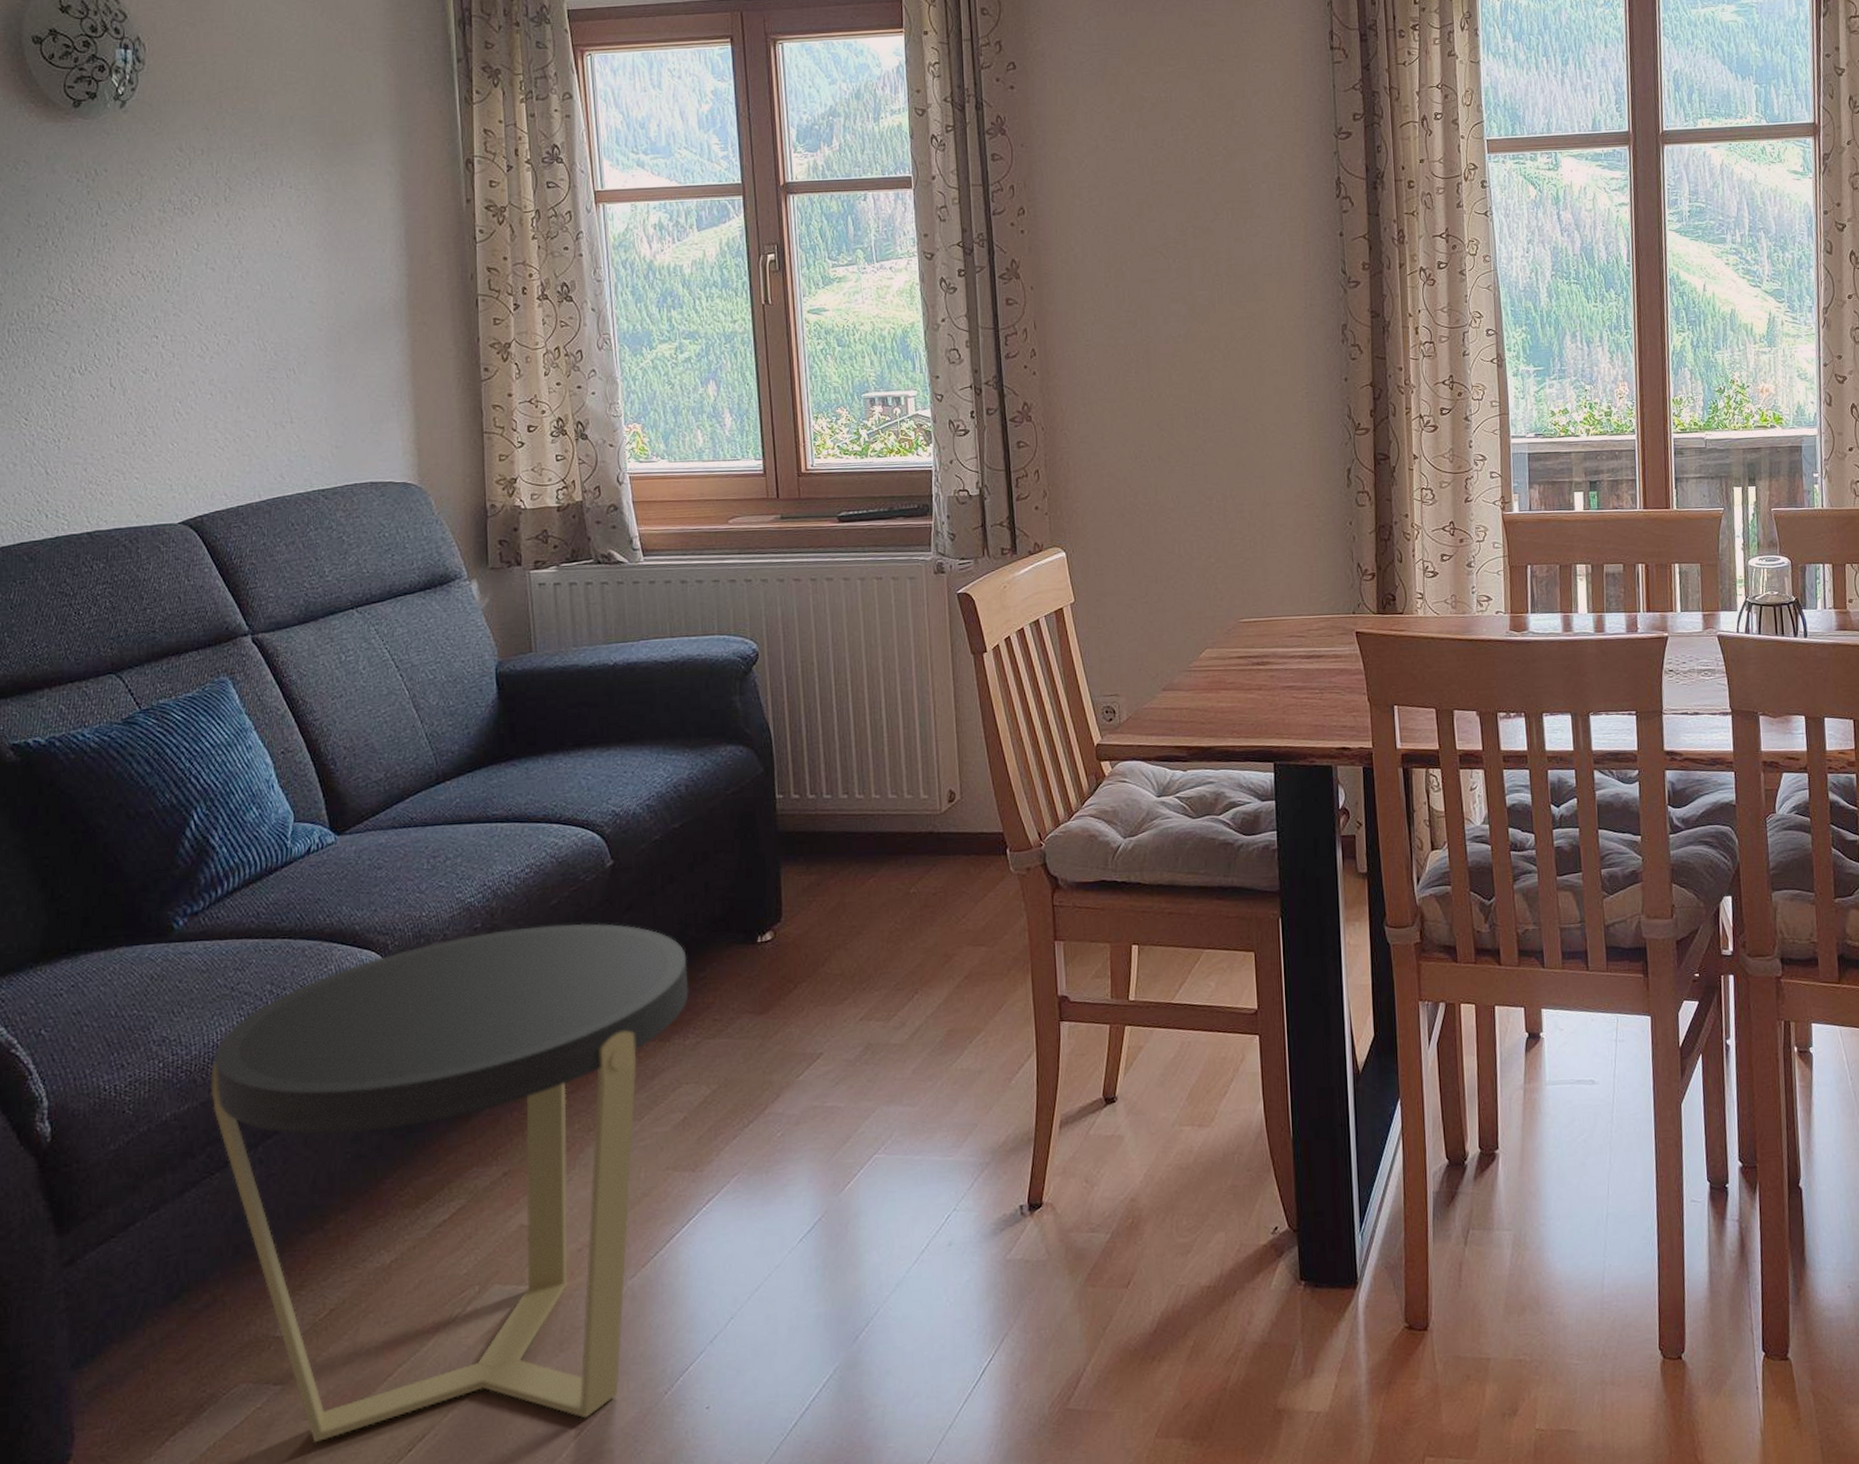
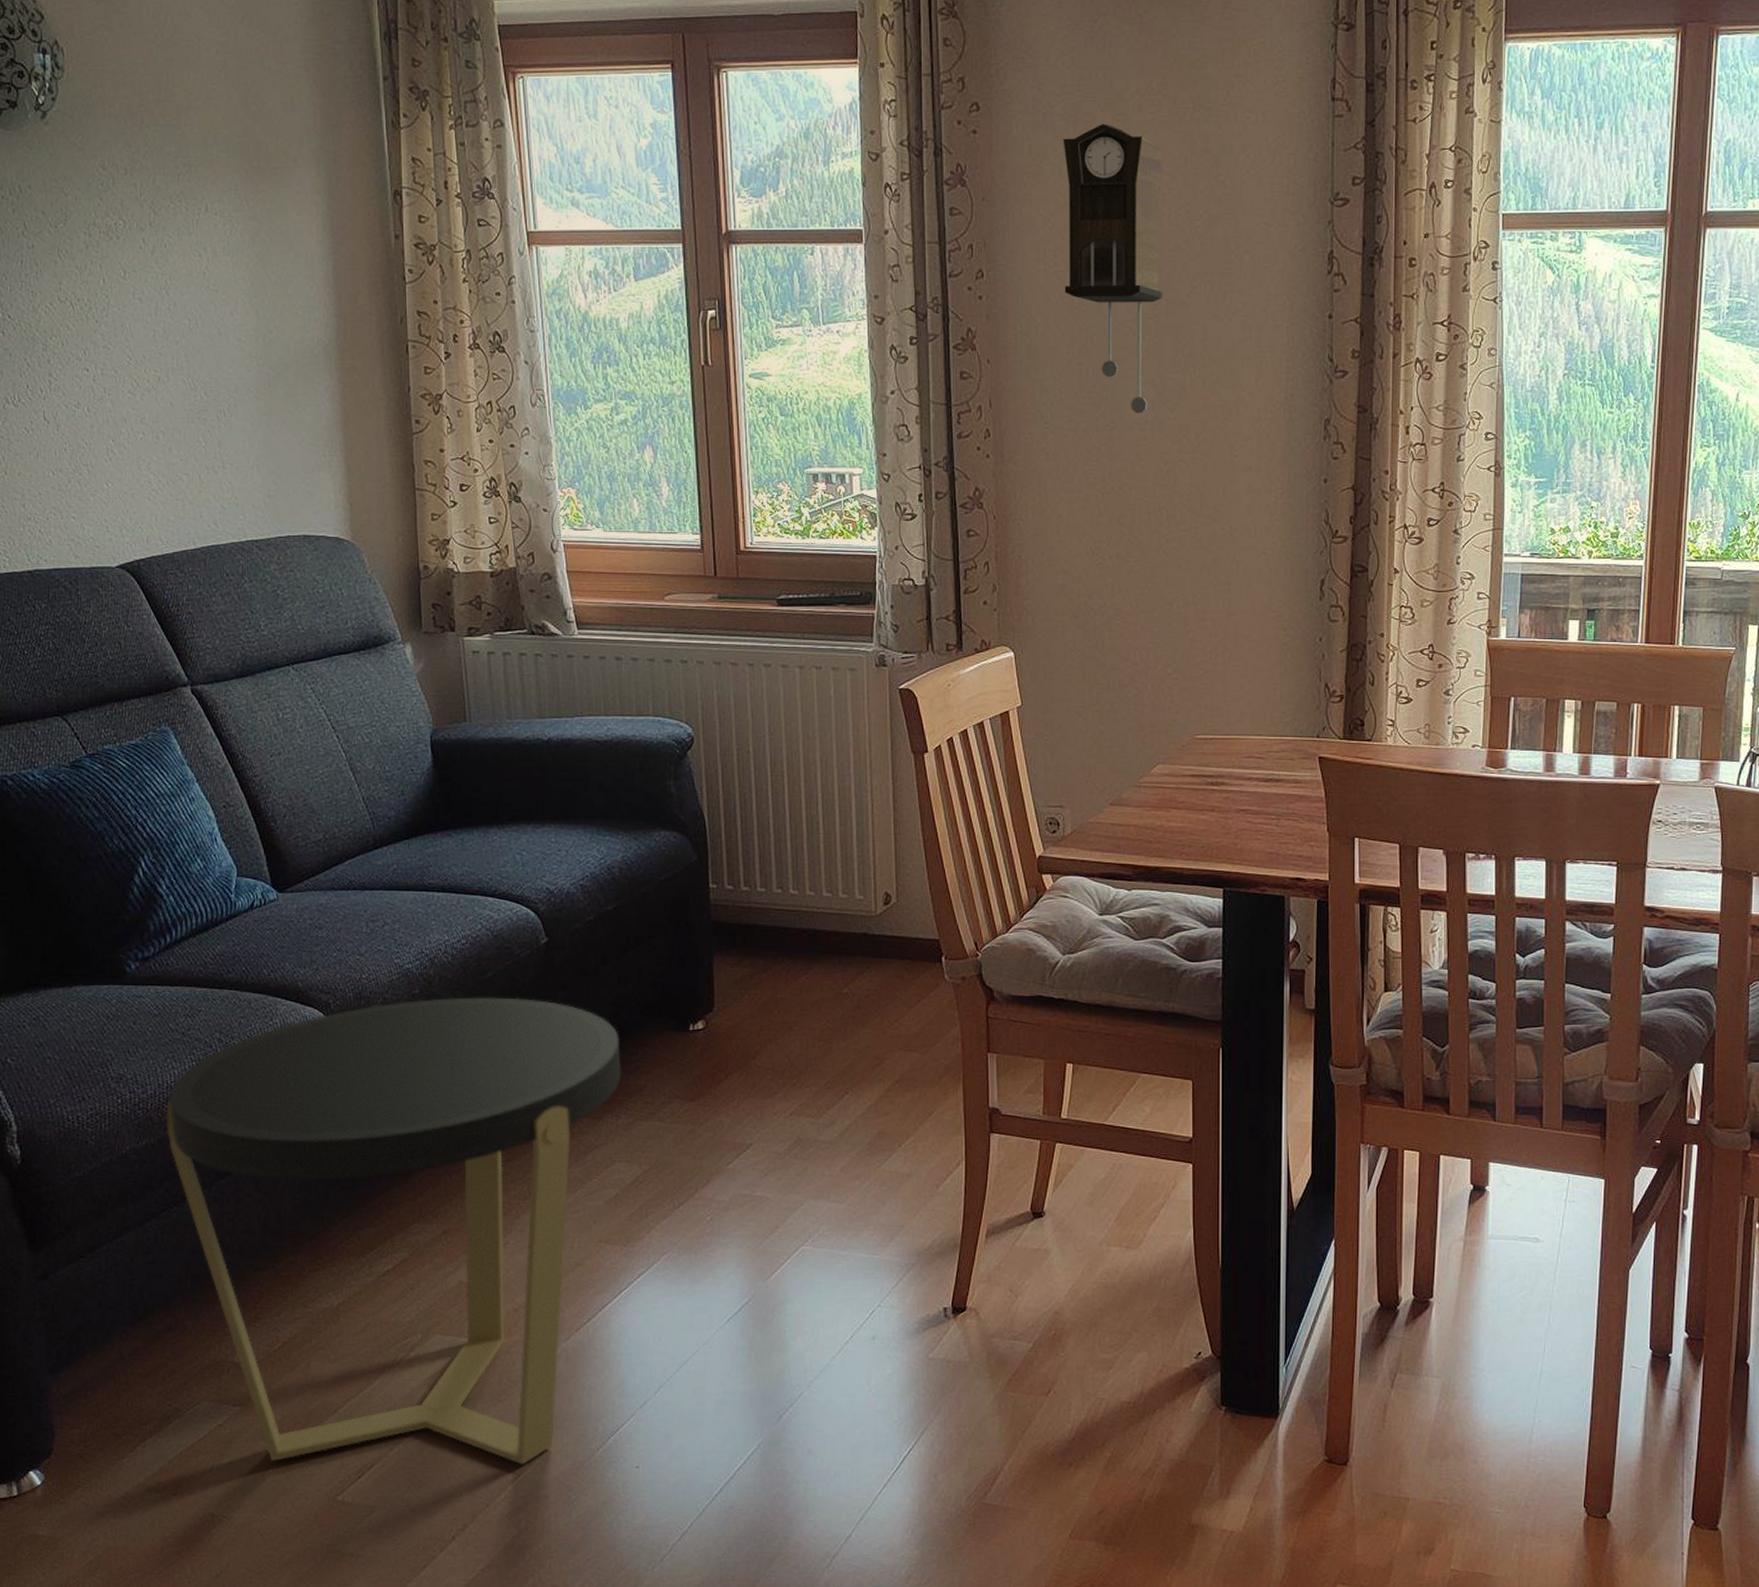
pendulum clock: none [1092,76,1189,328] -> present [1063,123,1165,414]

